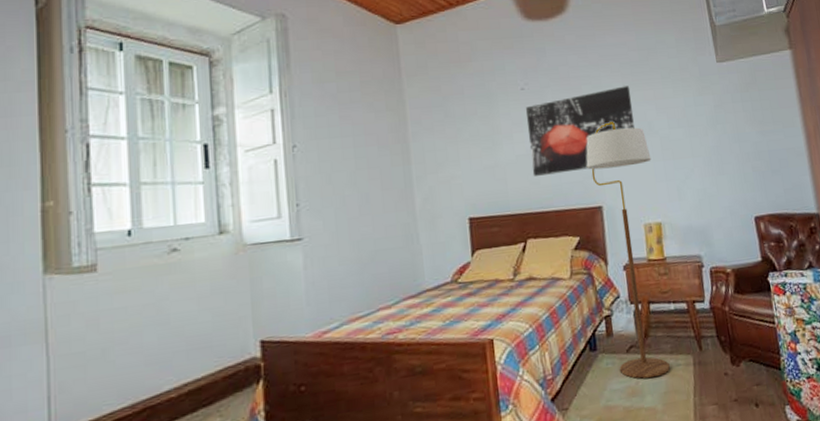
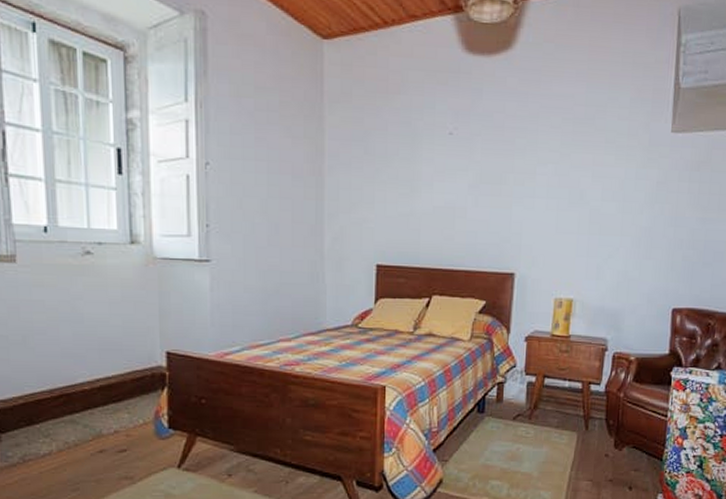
wall art: present [525,86,635,176] -> none [448,145,568,233]
floor lamp: present [586,122,671,379] -> none [503,184,576,447]

